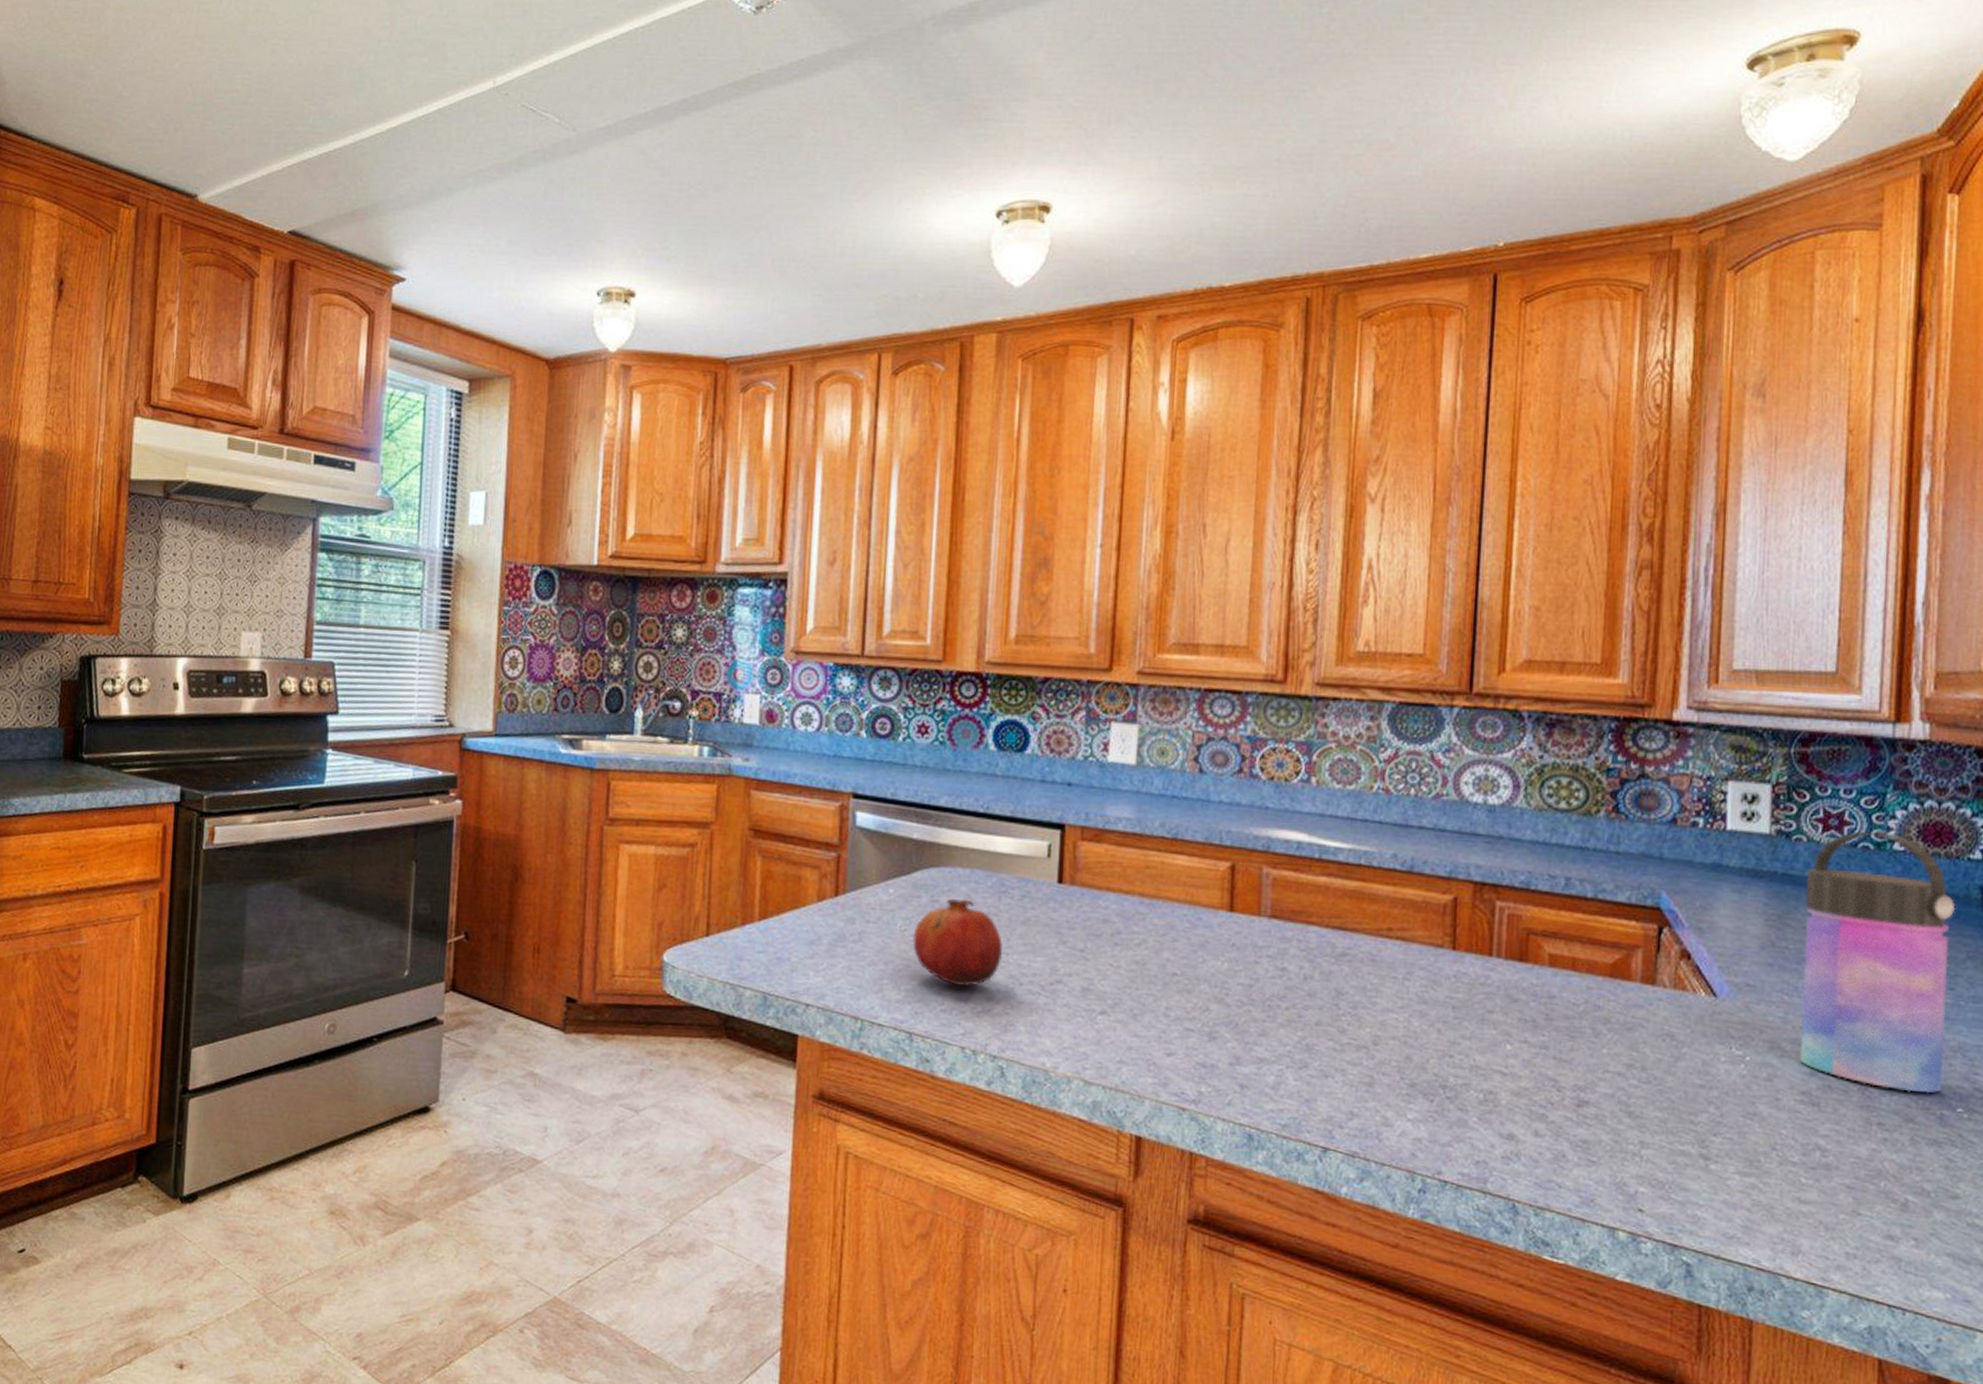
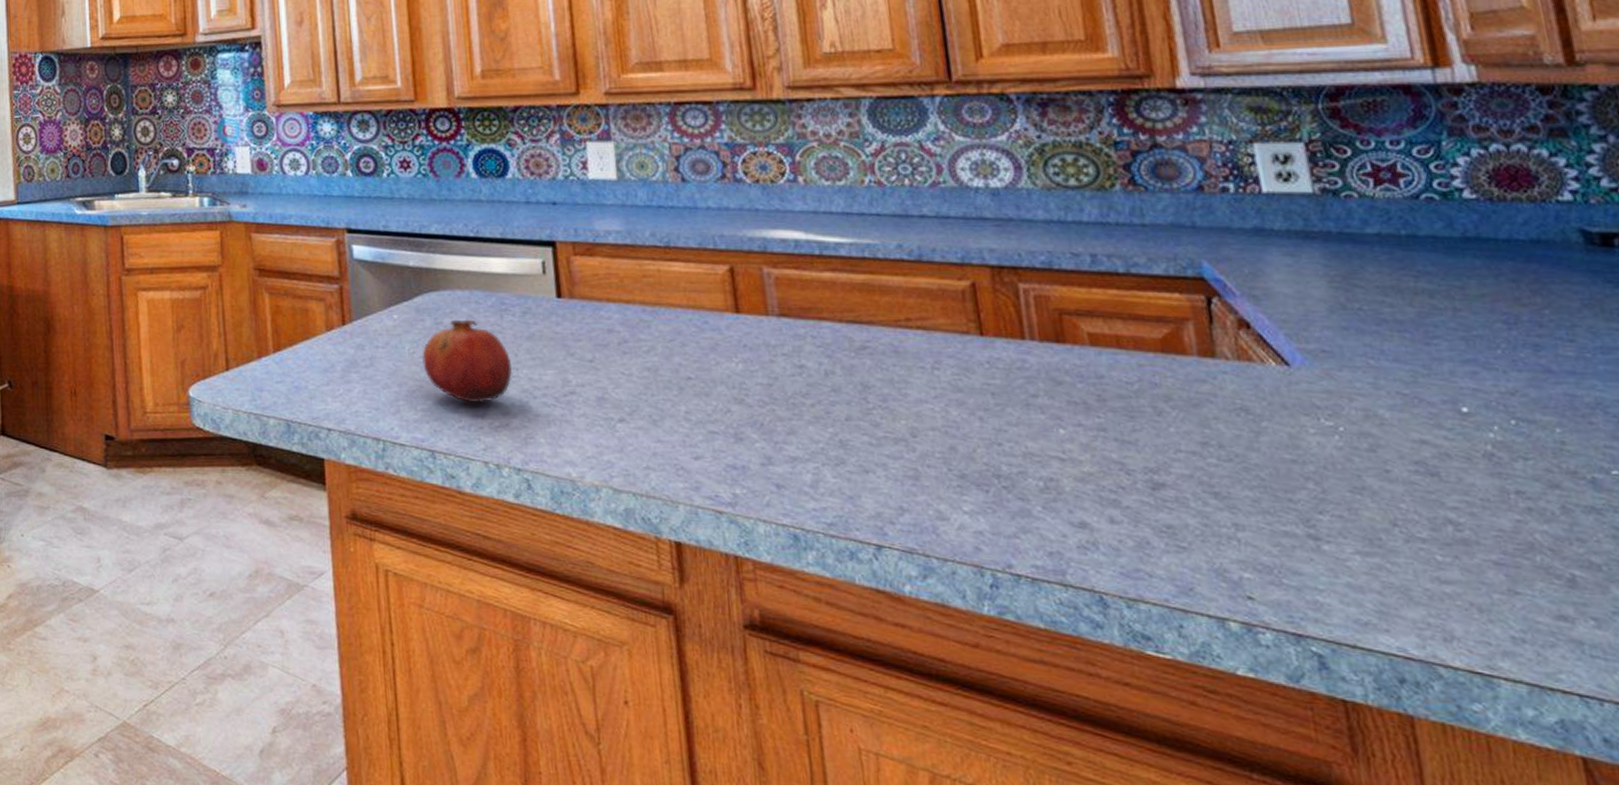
water bottle: present [1800,831,1956,1094] -> none [1366,181,1588,456]

